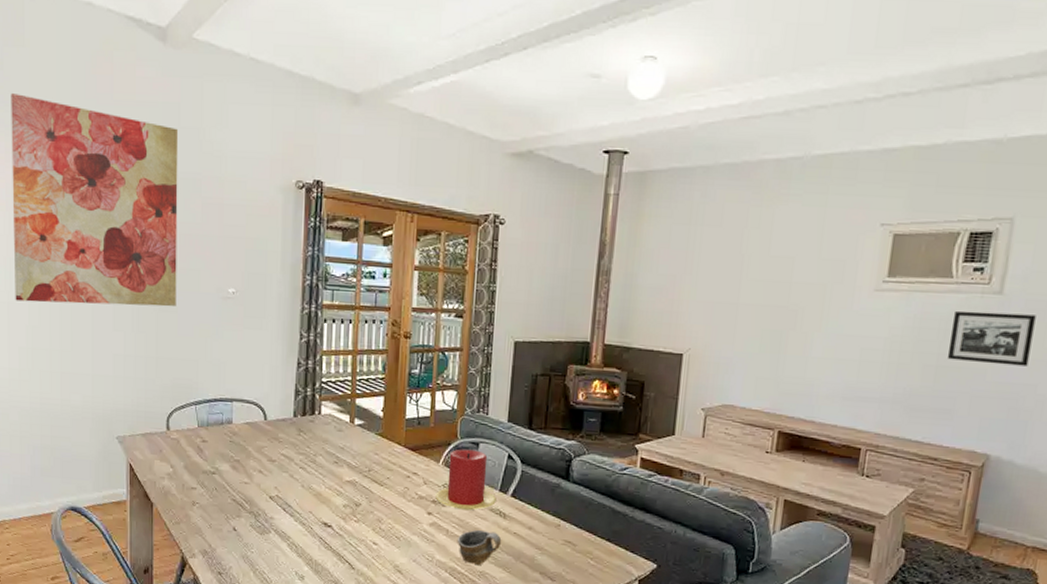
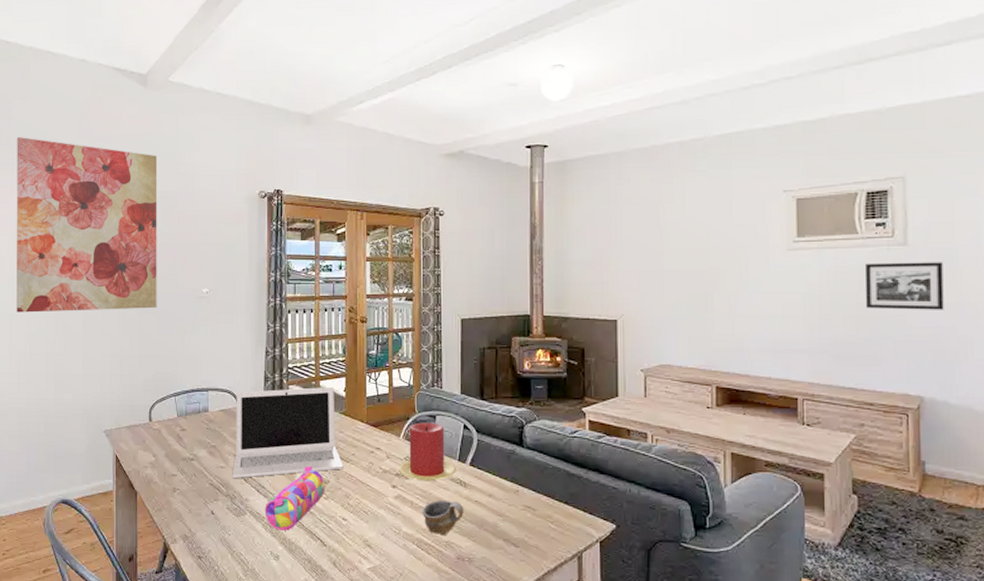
laptop: none [256,404,377,496] -> present [232,387,344,479]
pencil case: none [290,487,356,552] -> present [264,466,324,531]

